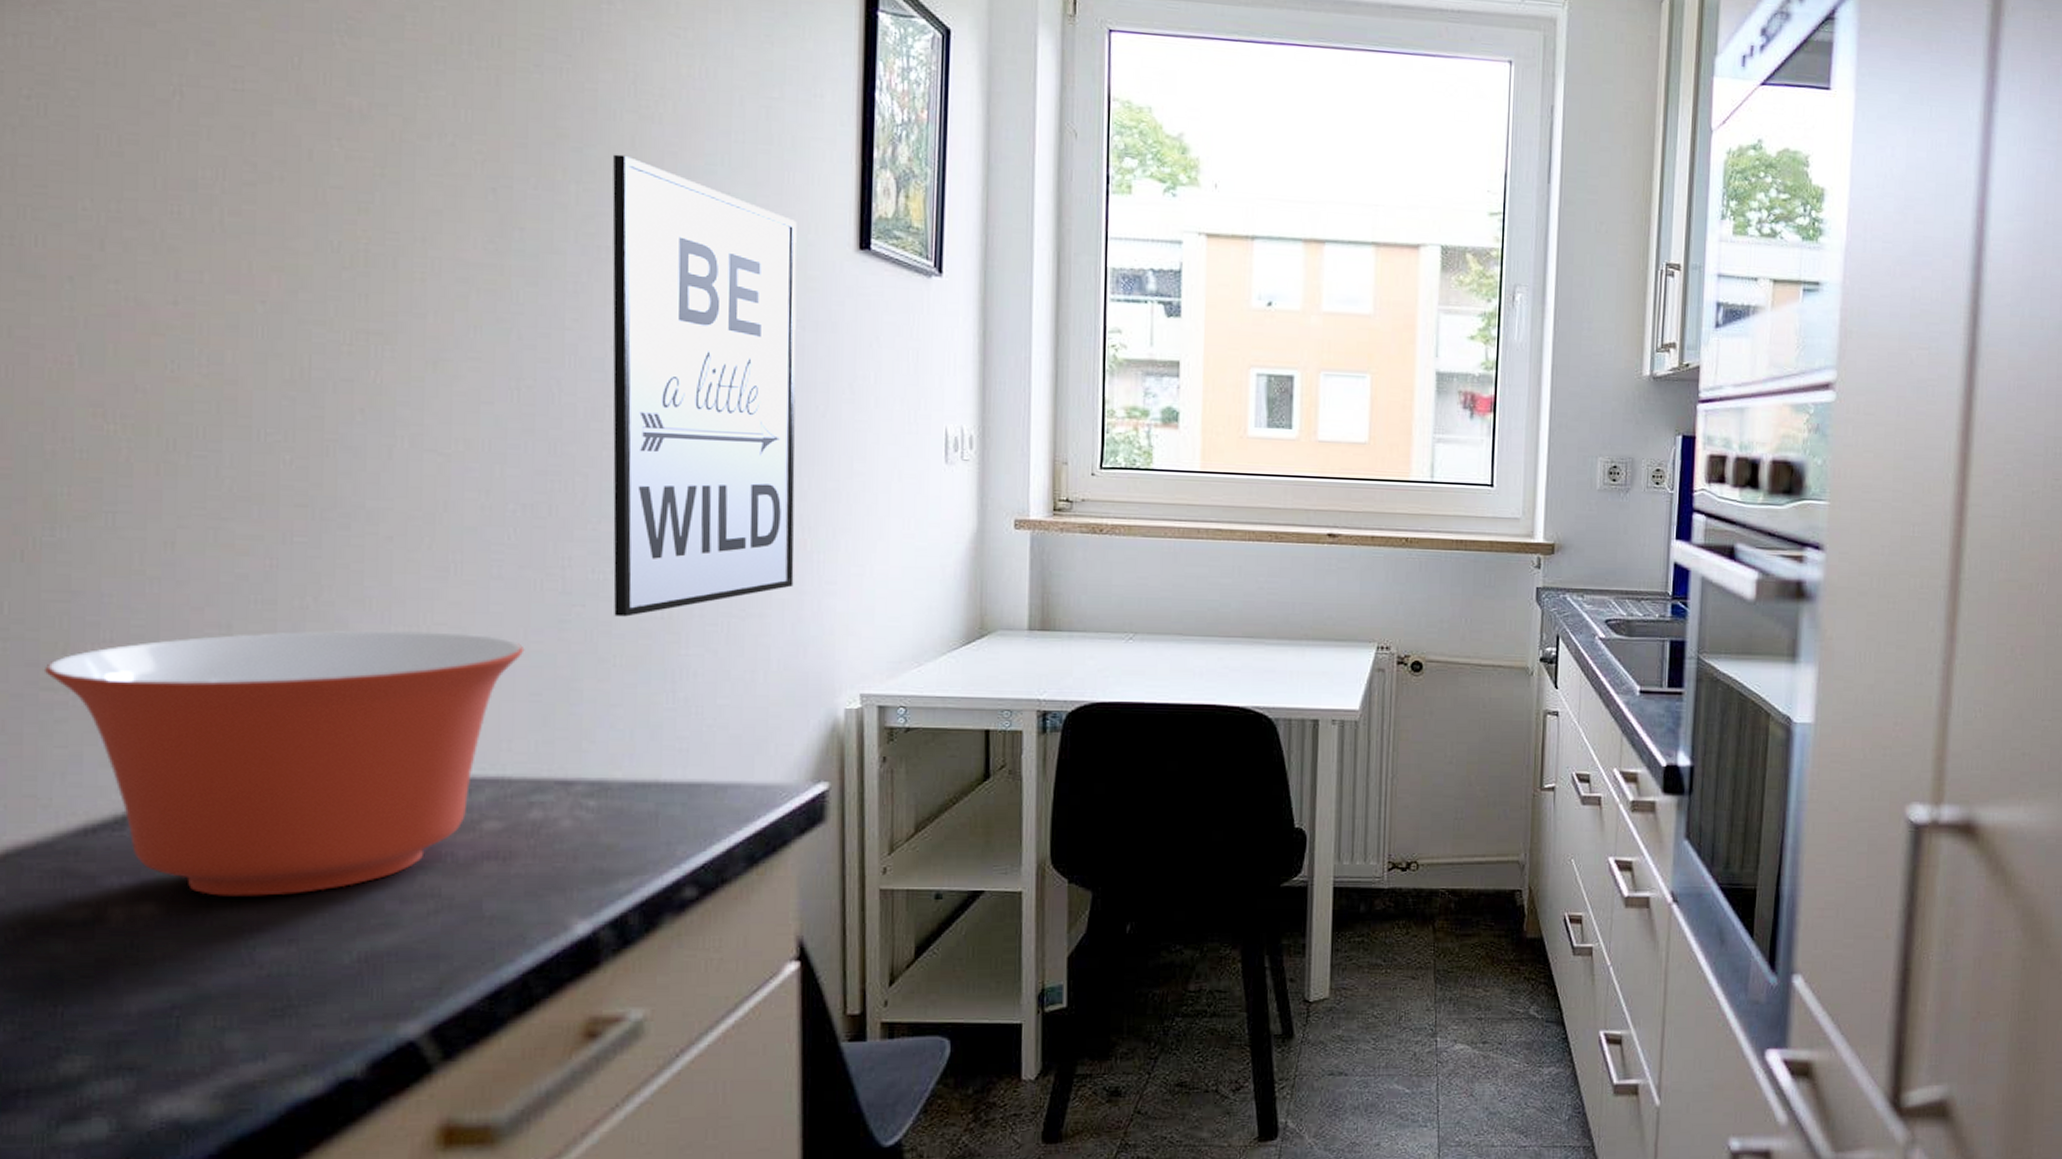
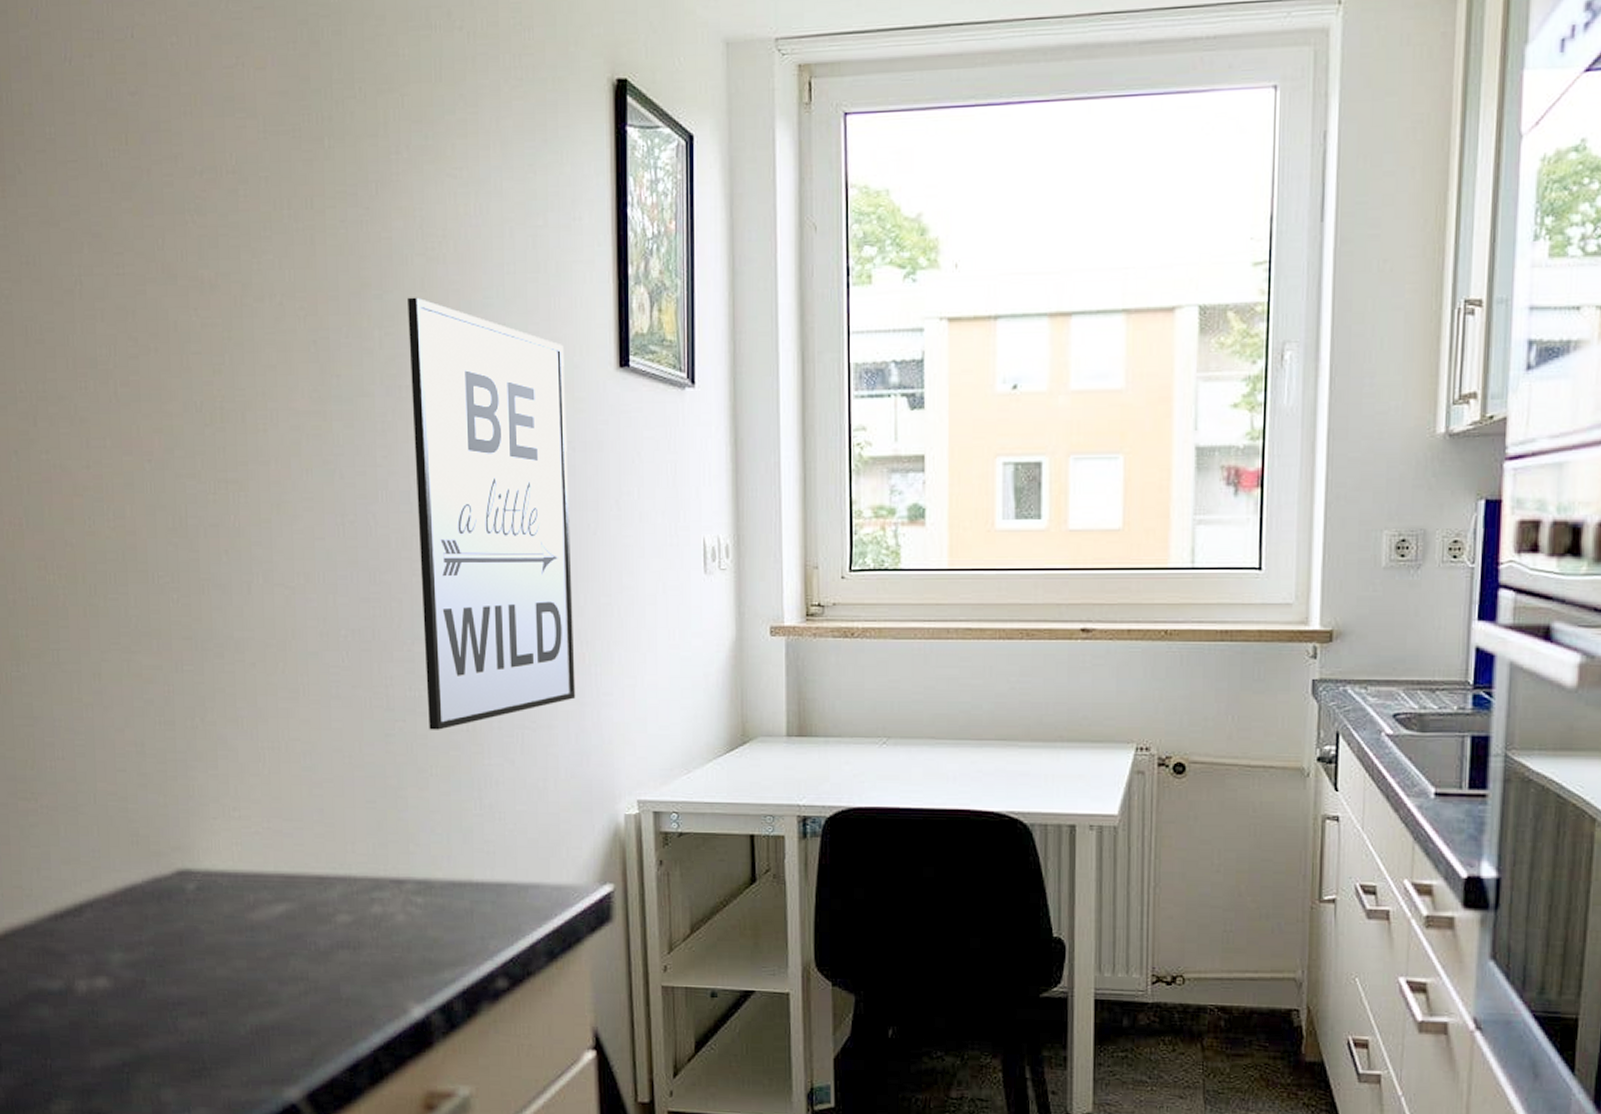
mixing bowl: present [43,630,525,896] -> none [20,746,360,975]

